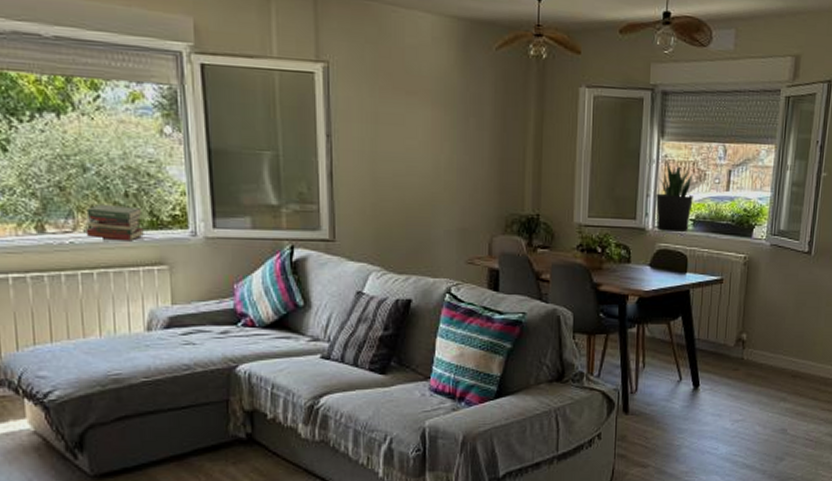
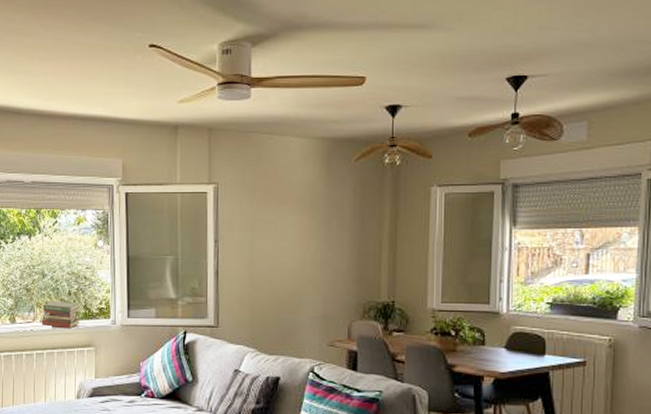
planter: present [656,161,695,233] -> none [510,248,550,316]

